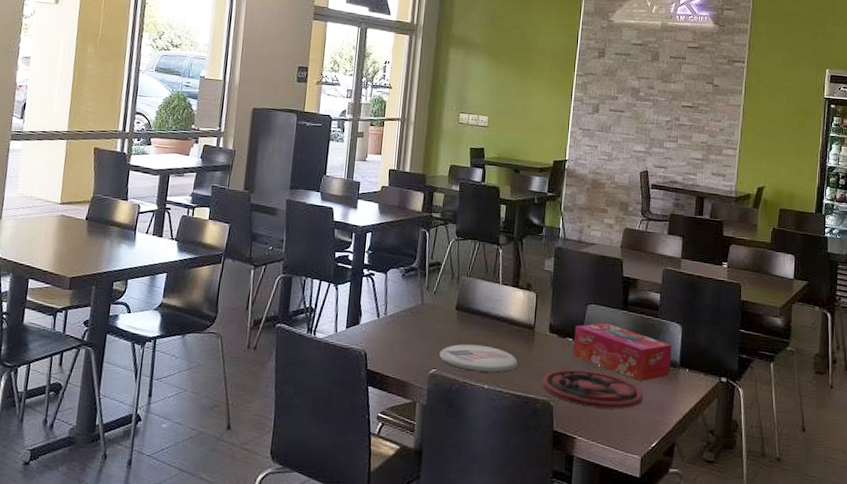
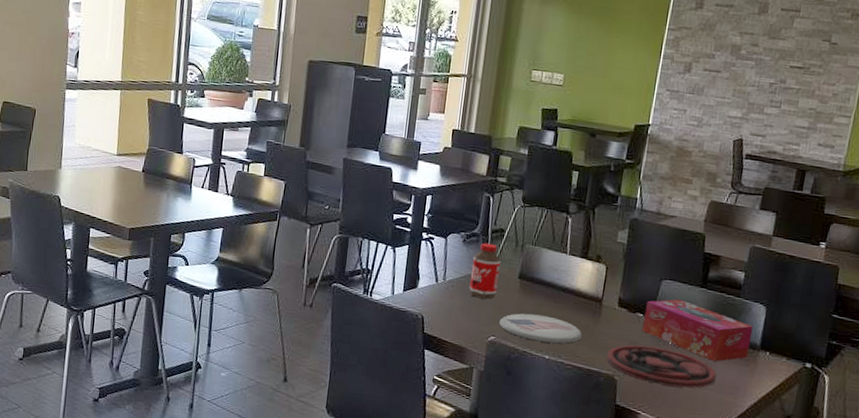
bottle: none [409,276,439,332] -> present [469,243,501,300]

